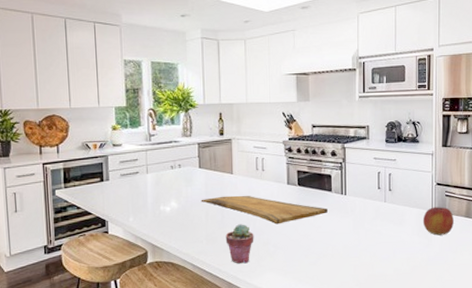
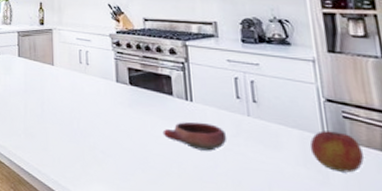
cutting board: present [201,195,328,225] -> none [19,88,169,127]
potted succulent: present [225,224,254,264] -> none [45,121,79,168]
bowl: none [322,211,369,234] -> present [162,122,227,151]

